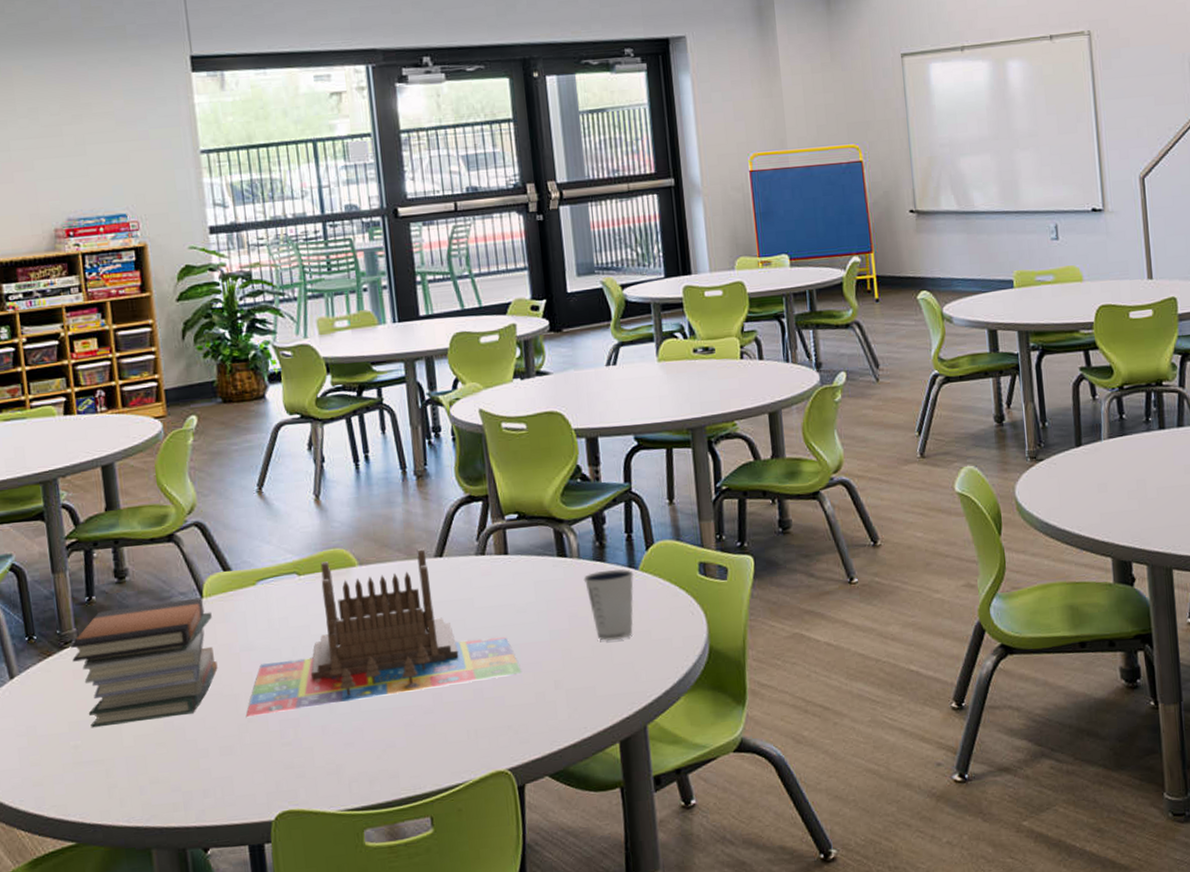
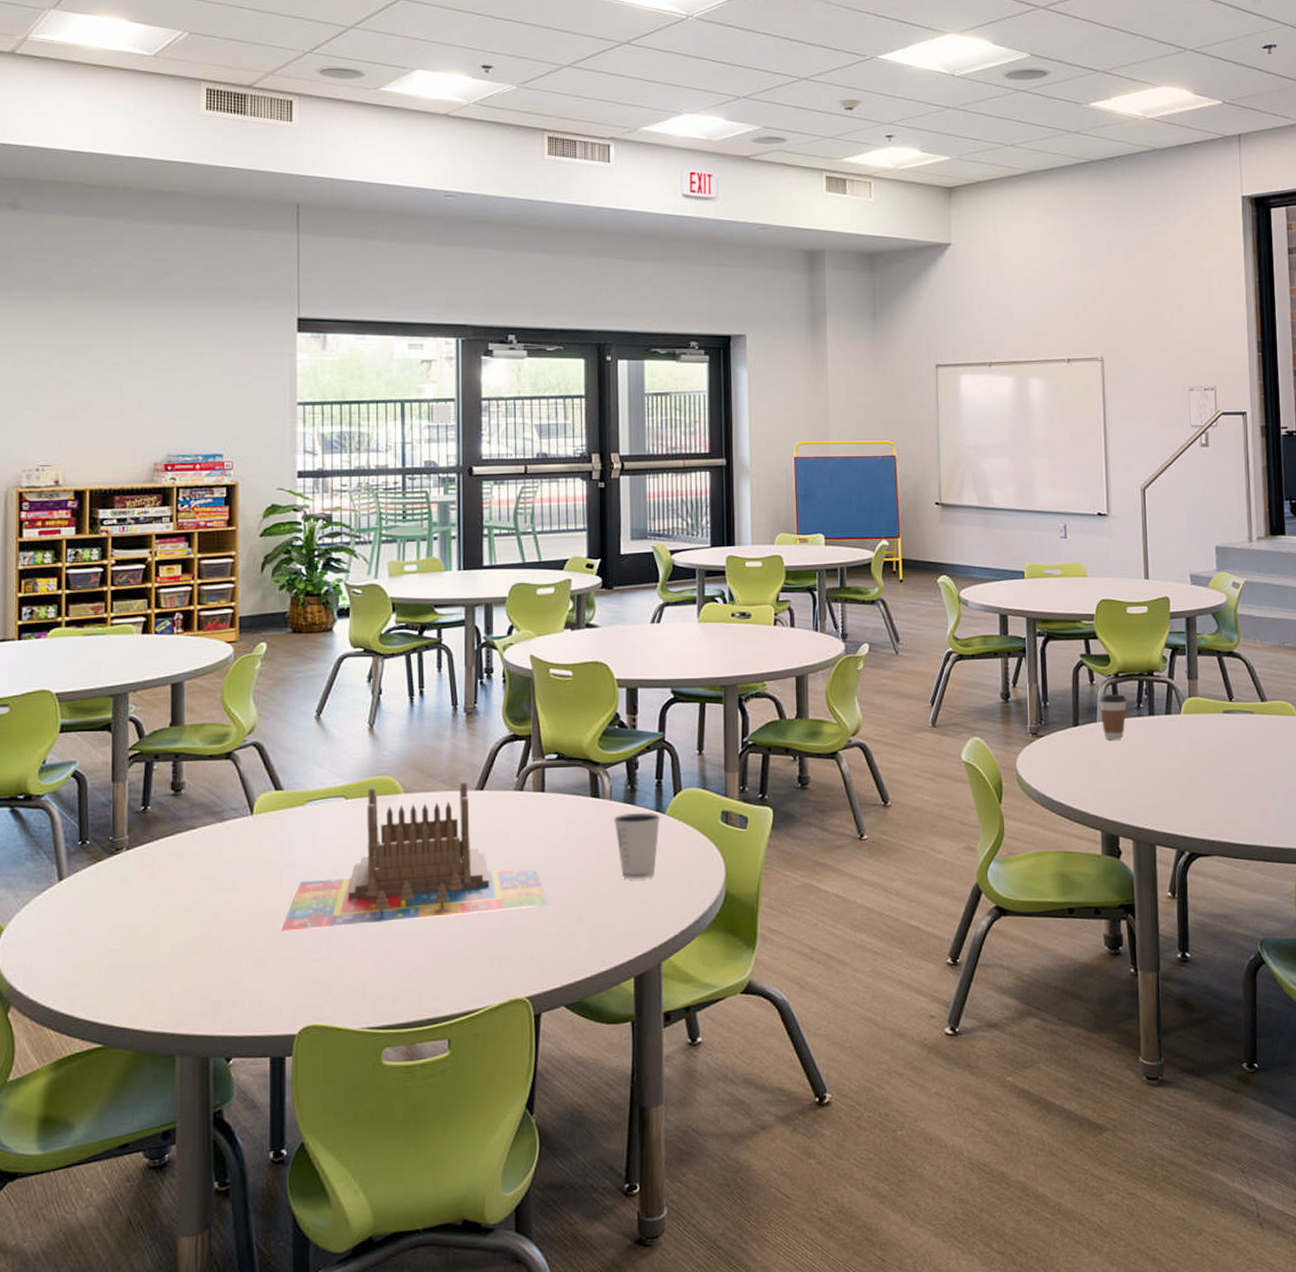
book stack: present [70,597,218,728] -> none [121,814,260,933]
coffee cup: none [1103,408,1134,459] -> present [1099,694,1127,740]

